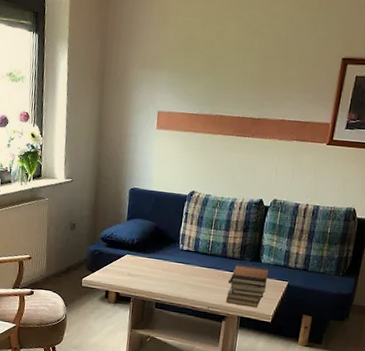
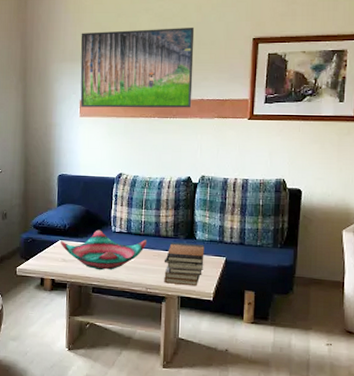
decorative bowl: none [128,246,214,287] -> present [61,229,148,271]
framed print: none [158,37,284,128] -> present [80,28,195,108]

